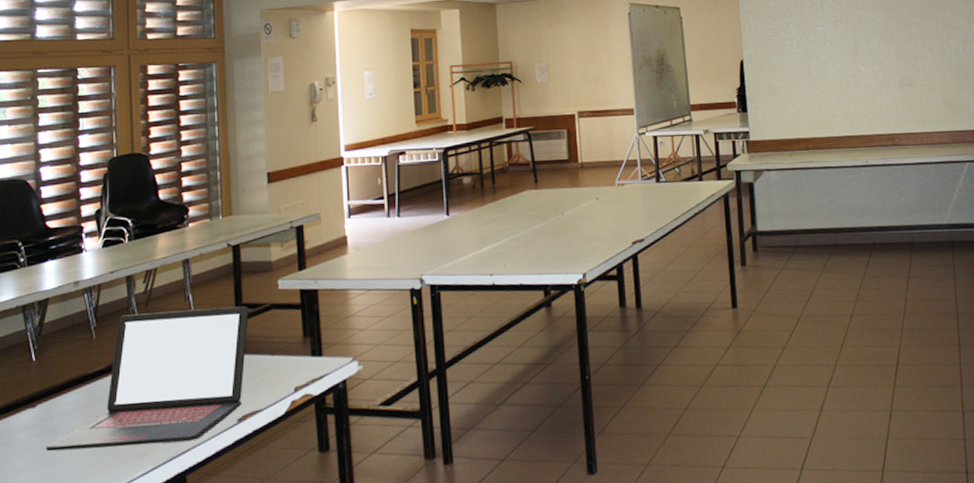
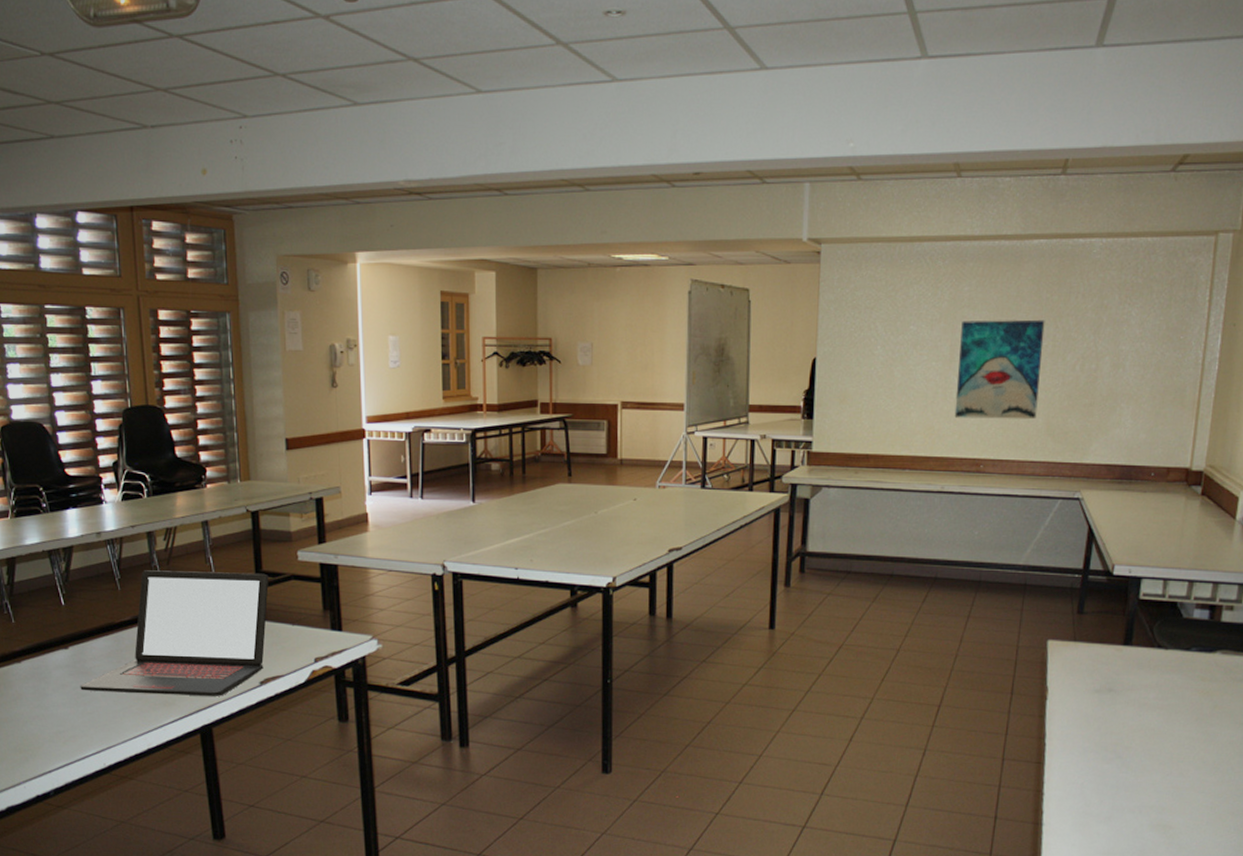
wall art: none [860,14,935,100] -> present [954,319,1045,420]

